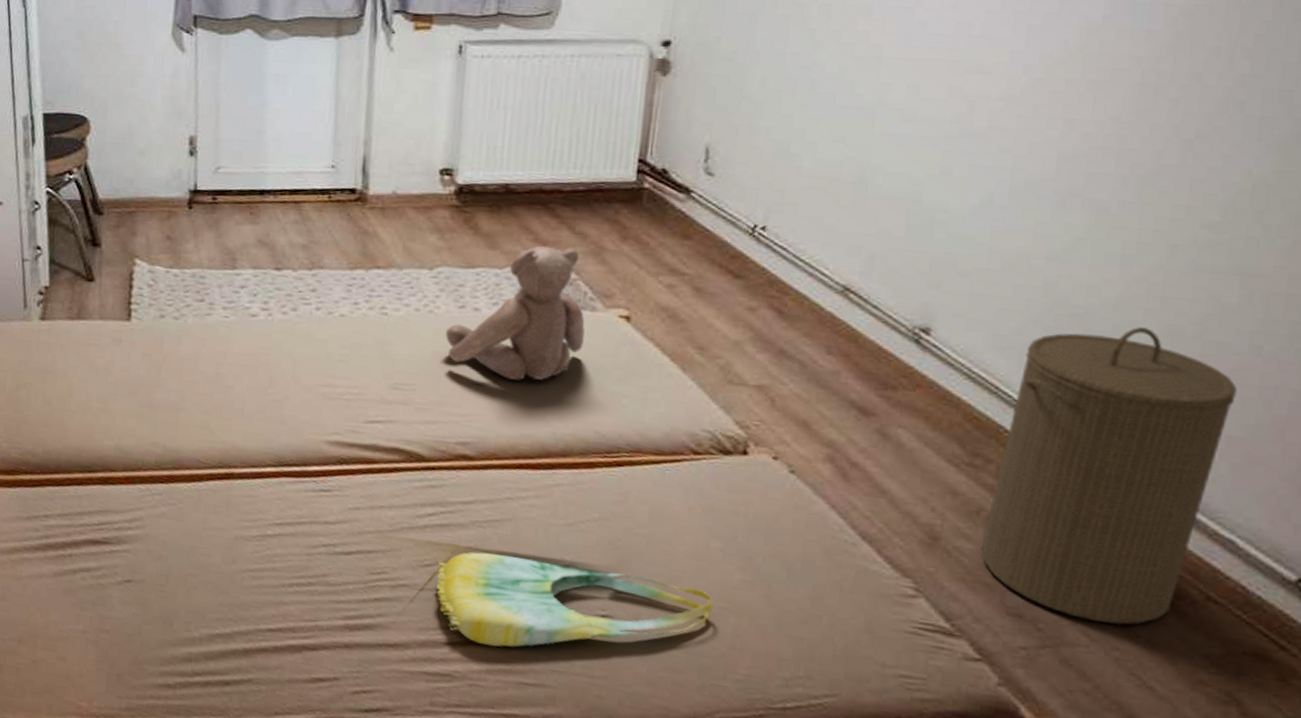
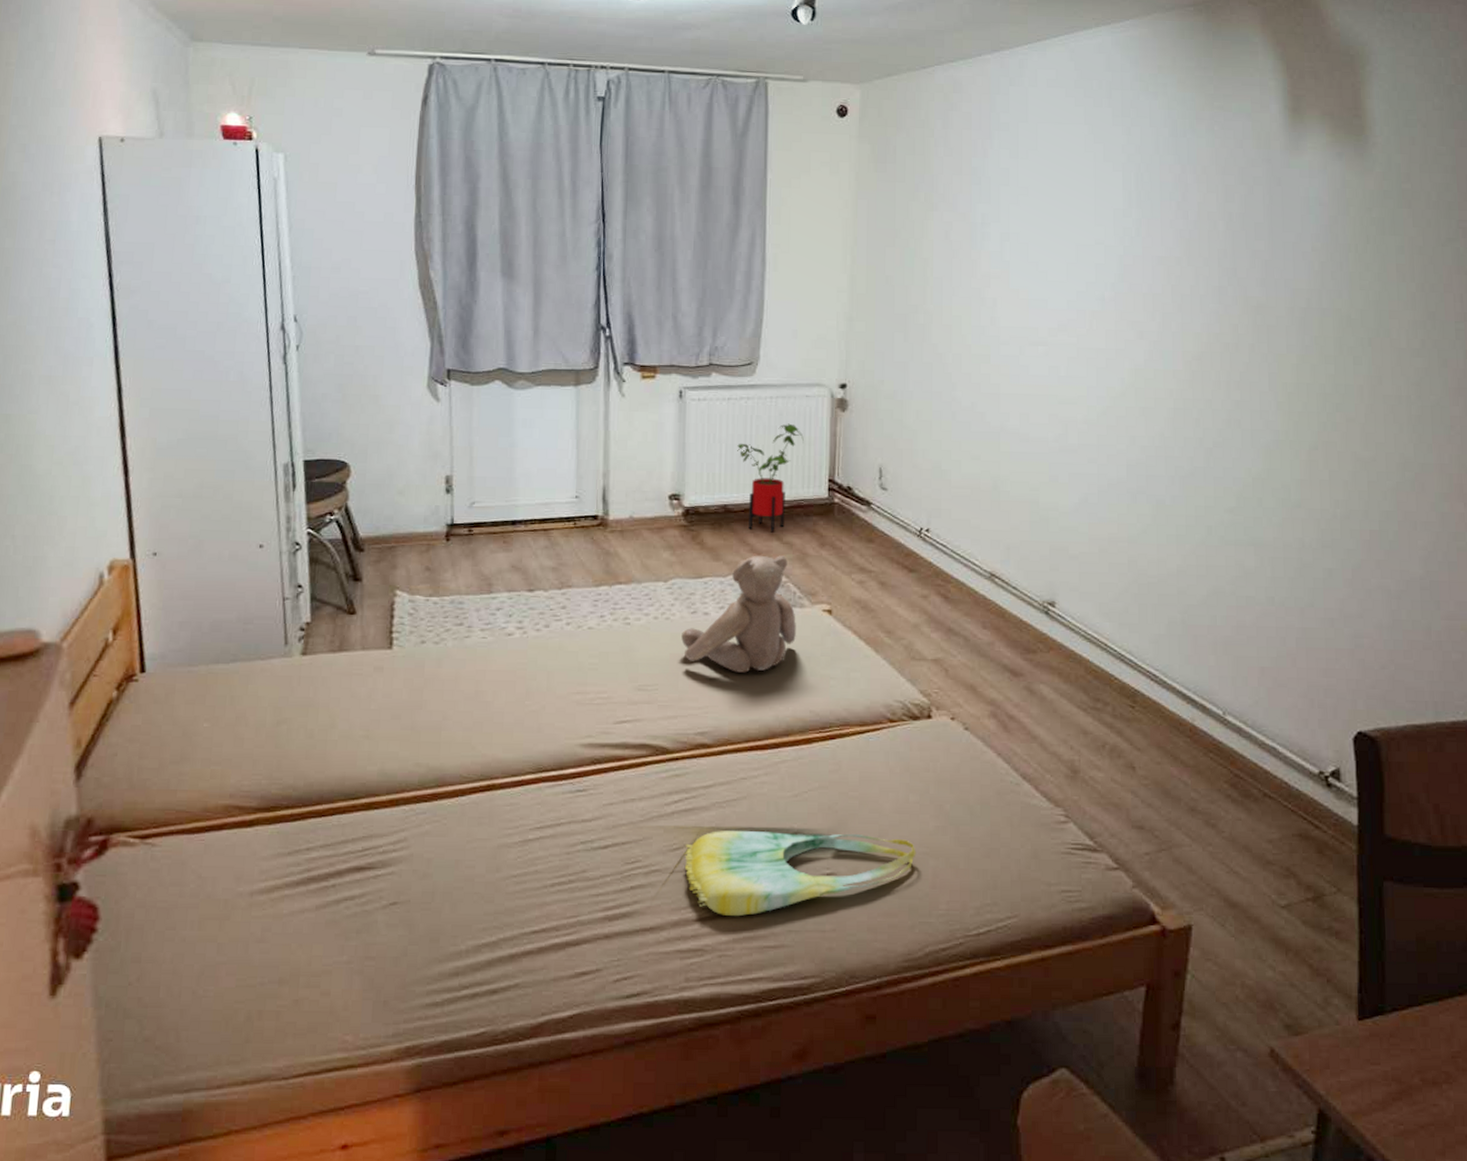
house plant: none [525,88,611,220] -> present [737,423,804,533]
laundry hamper: present [980,327,1237,625] -> none [1108,589,1263,824]

